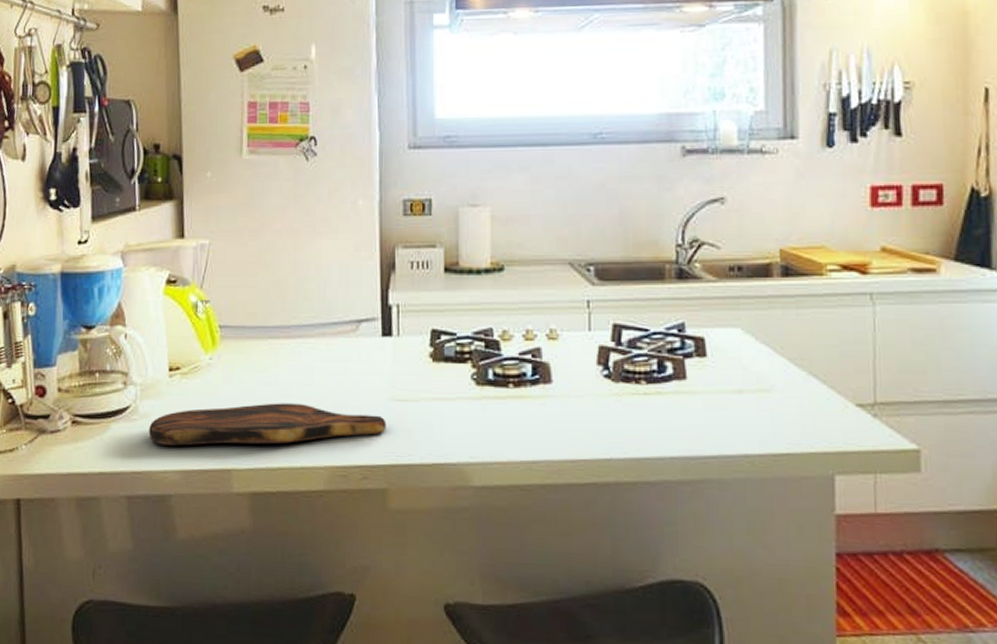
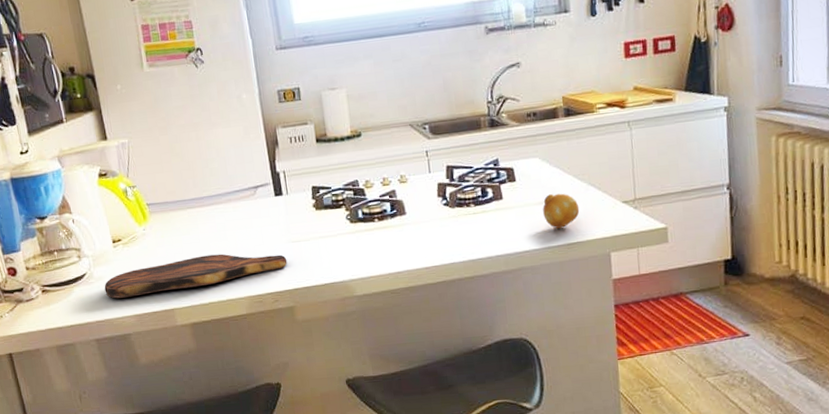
fruit: none [741,381,794,430] -> present [542,193,580,229]

